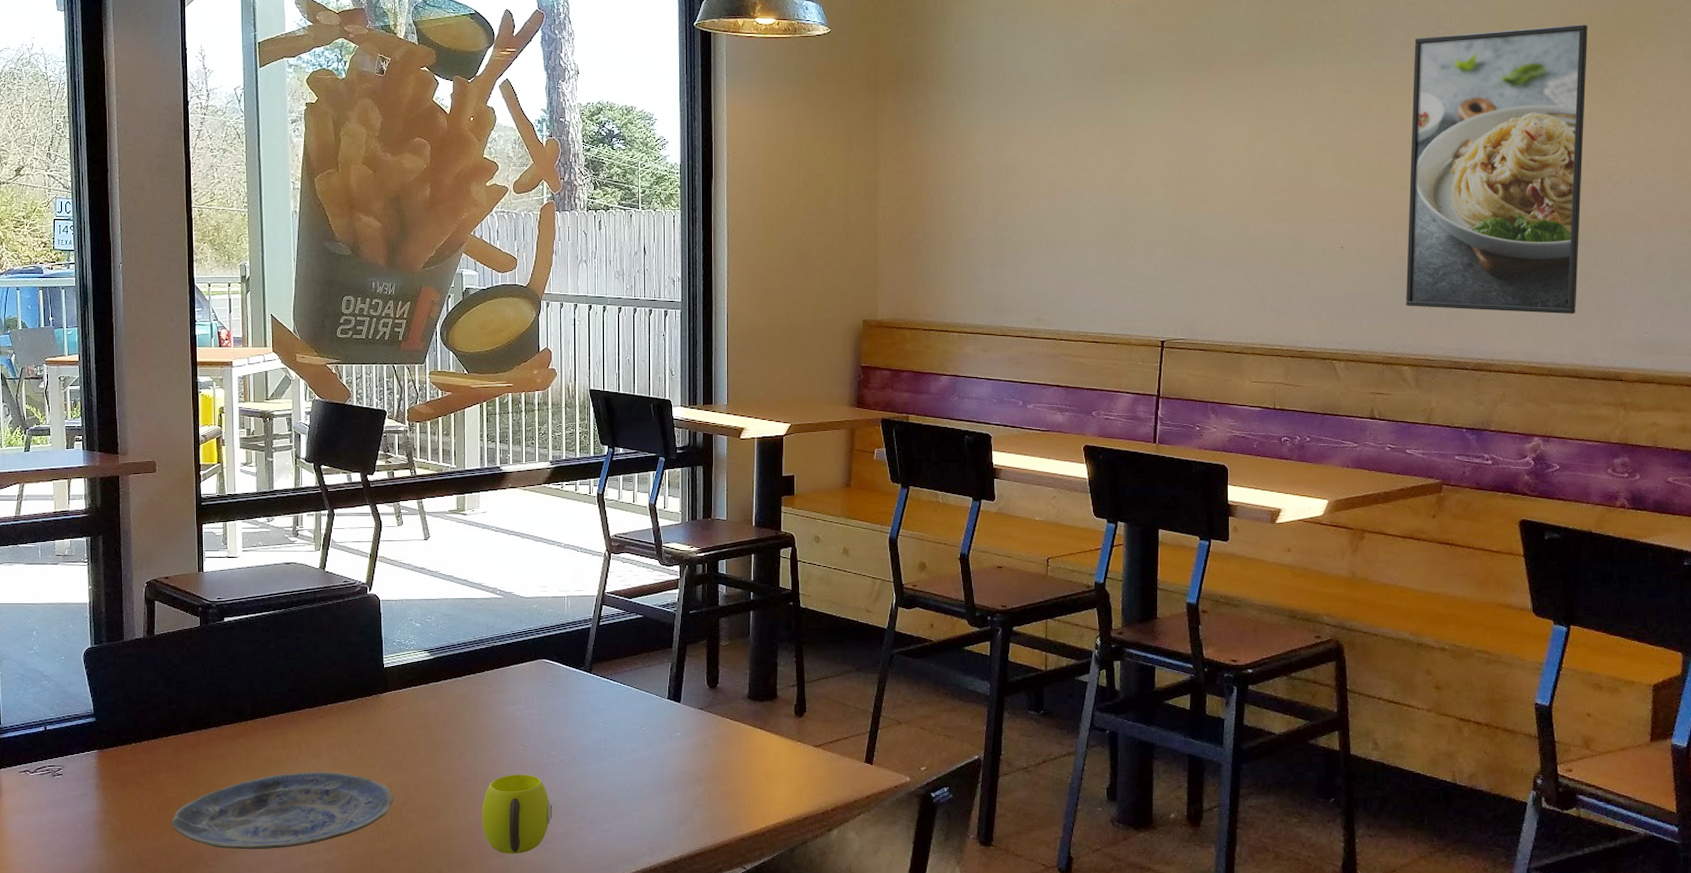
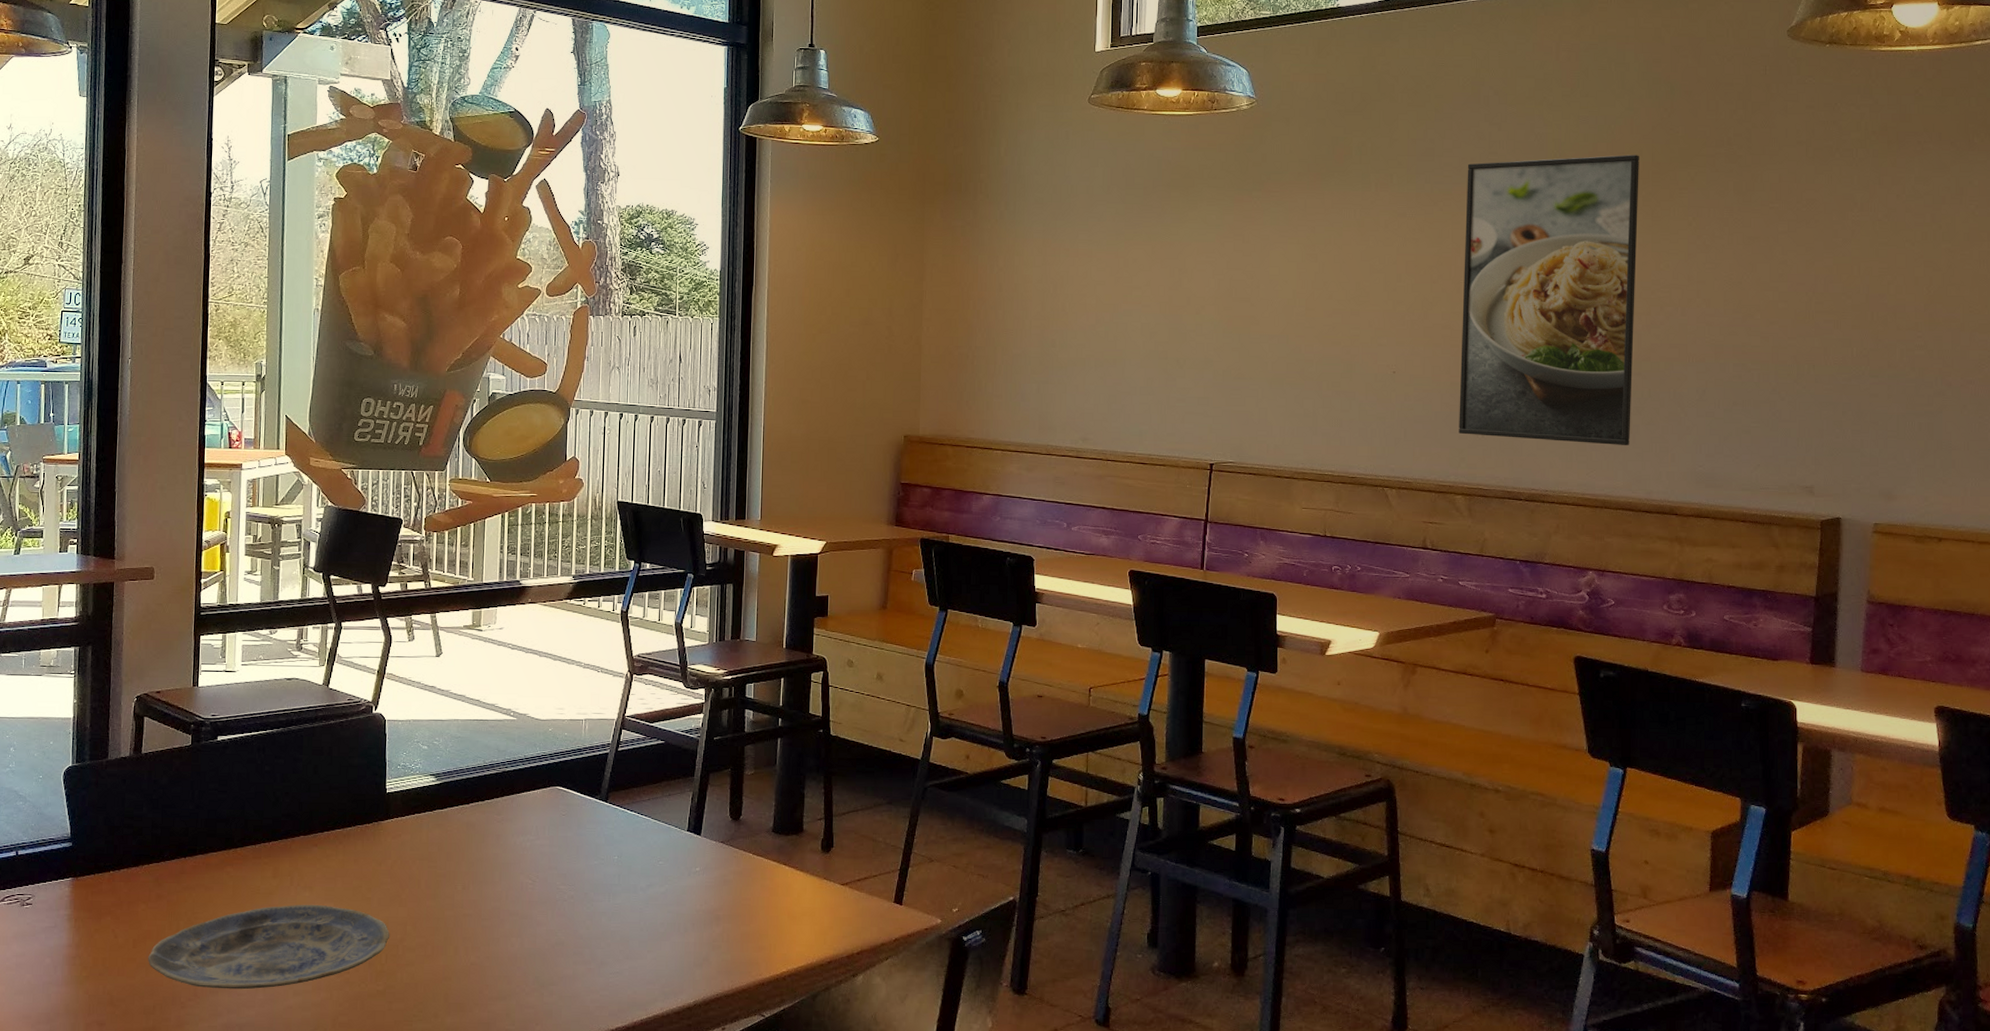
cup: present [482,774,553,854] -> none [483,910,560,997]

